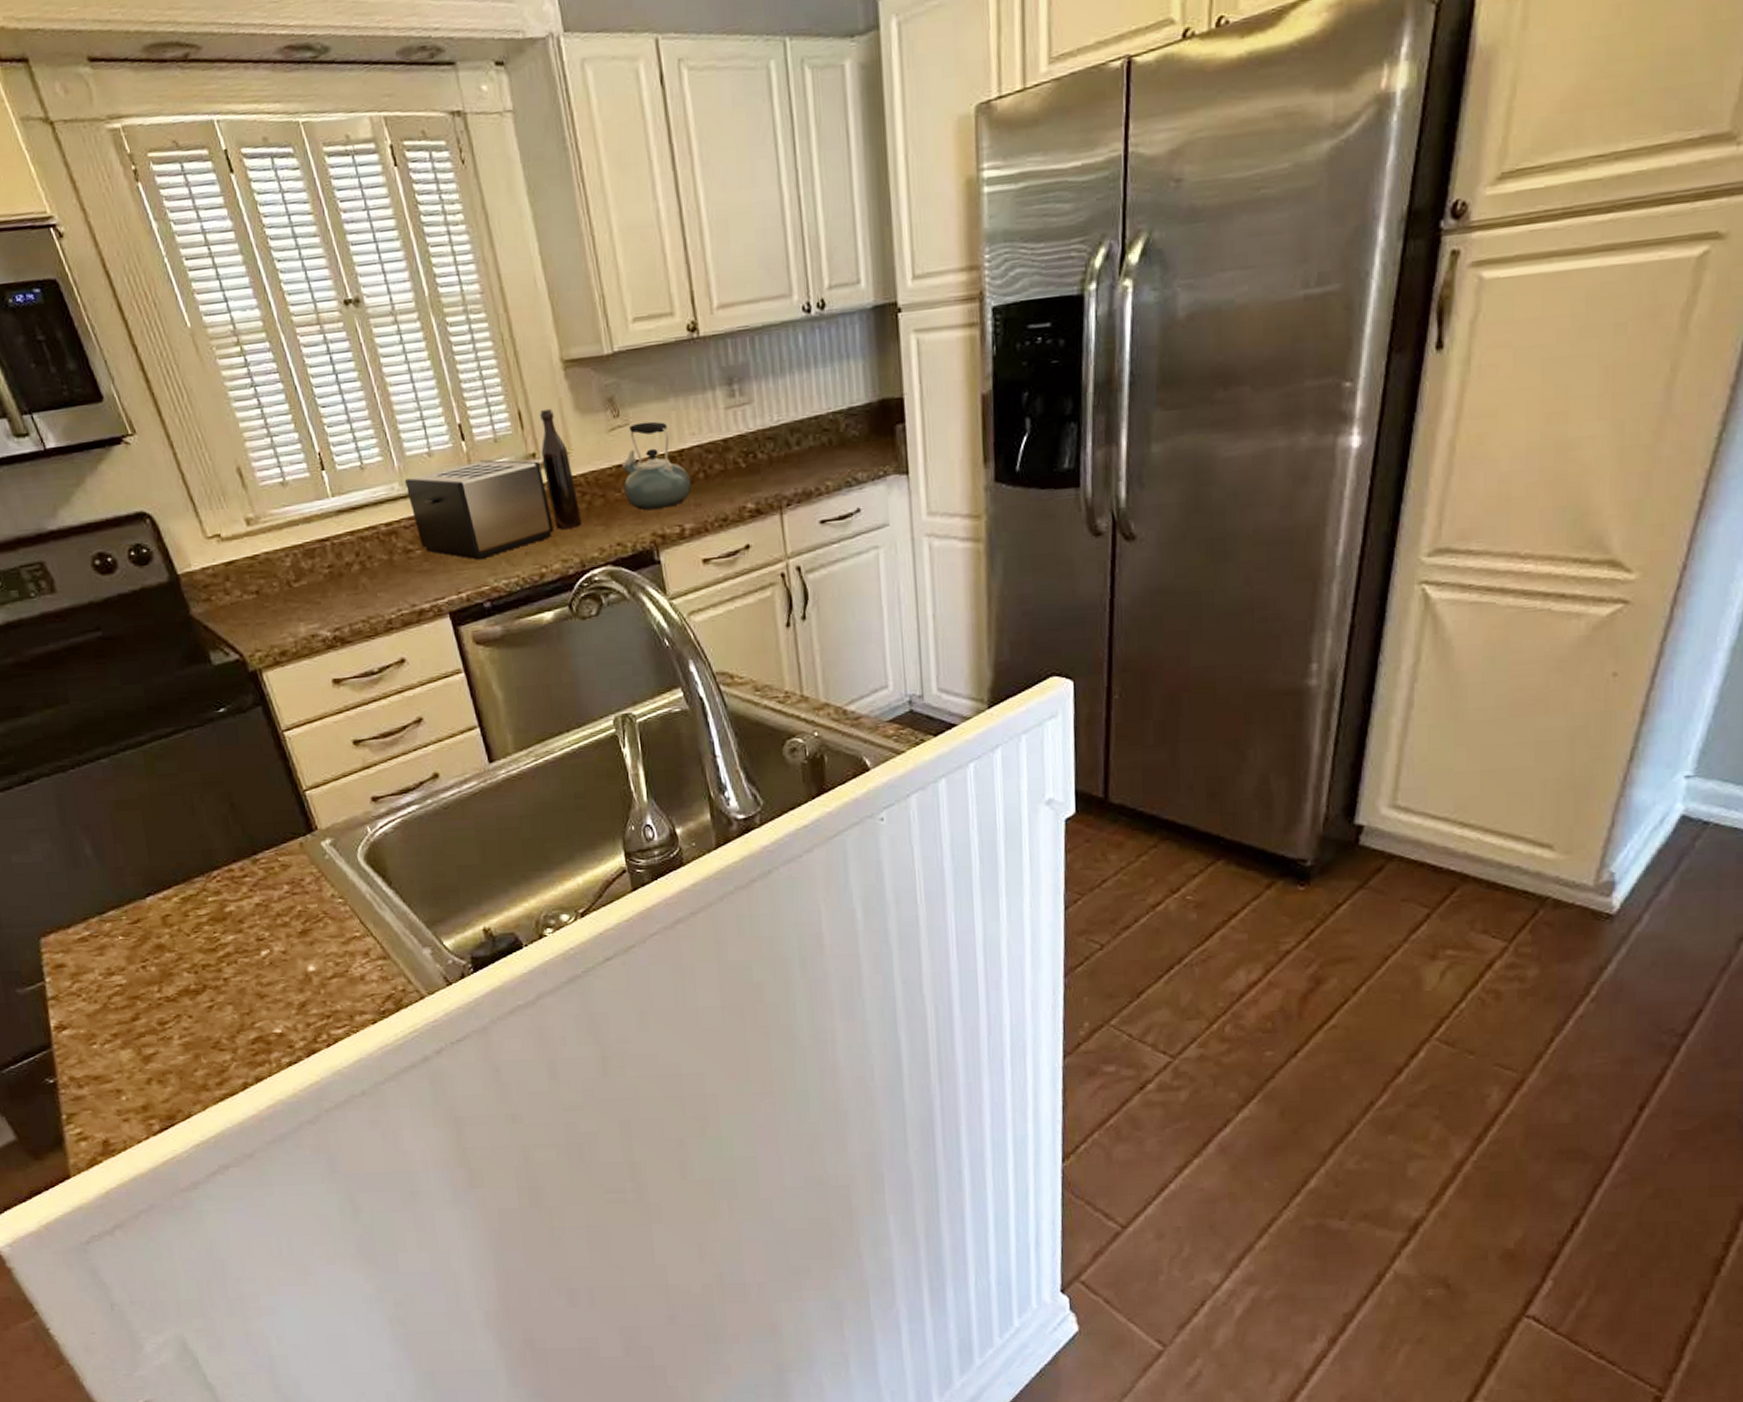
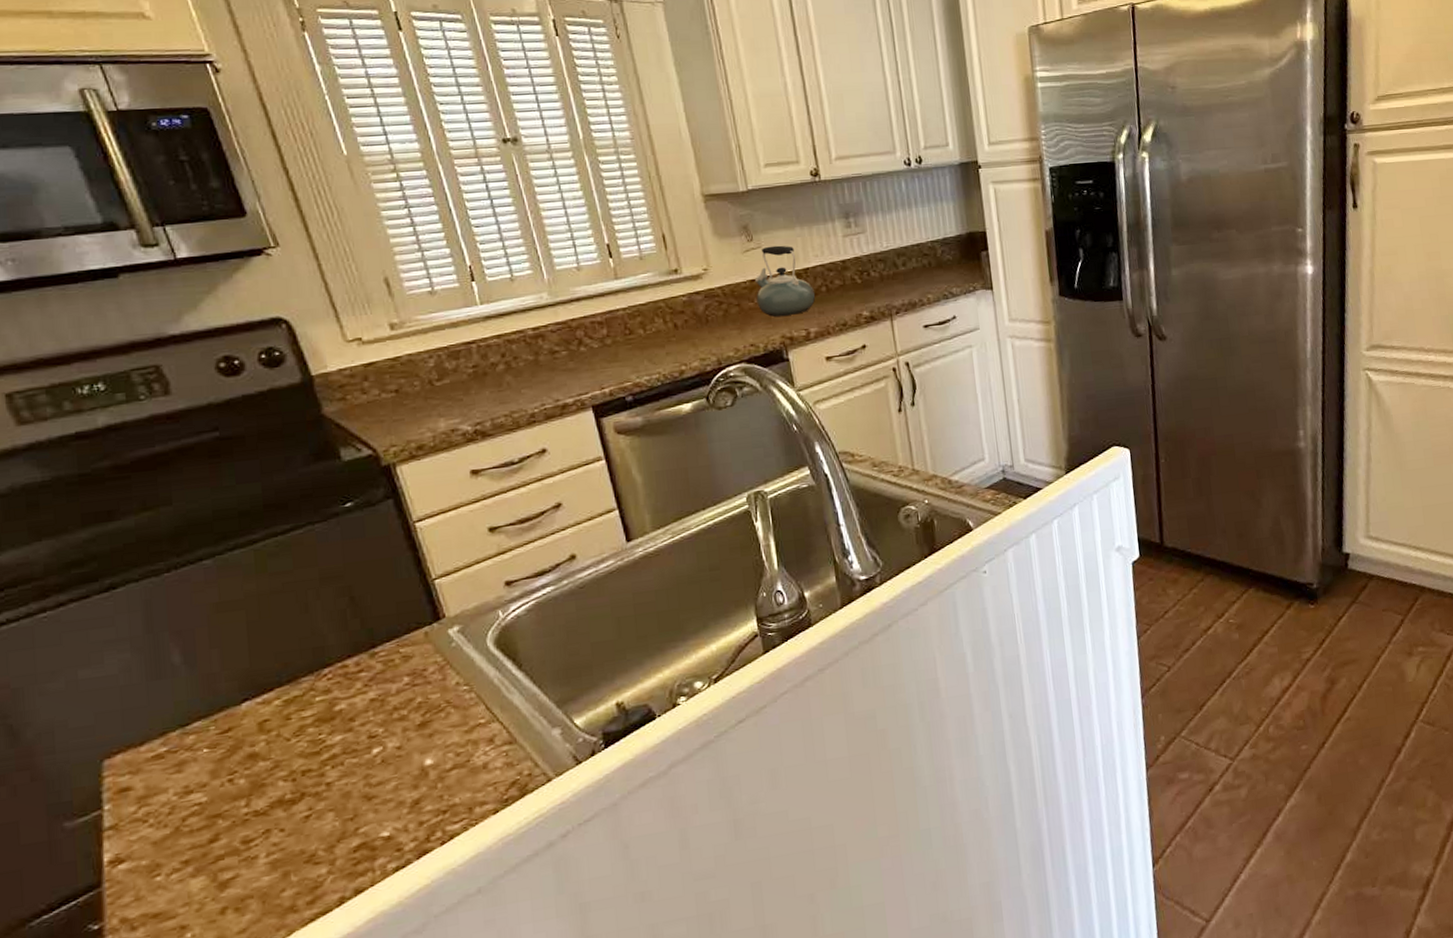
toaster: present [404,459,554,560] -> none [553,274,693,360]
wine bottle: present [540,408,582,529] -> none [682,233,719,333]

